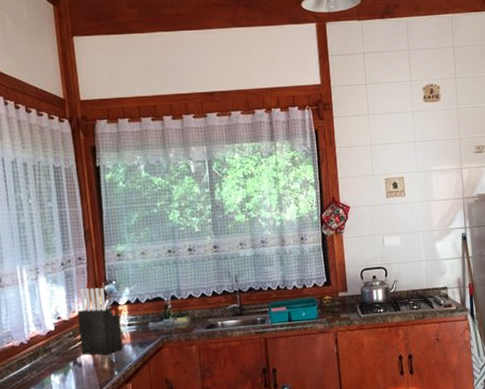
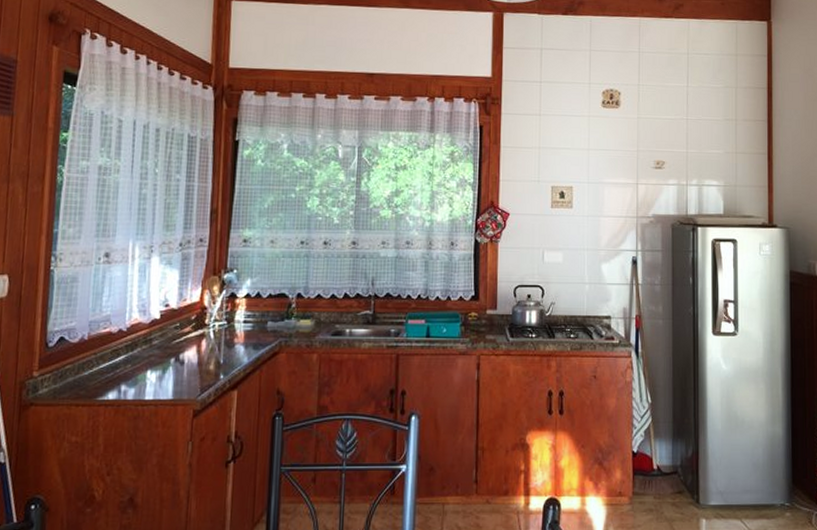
knife block: present [78,287,122,355] -> none [186,275,236,355]

